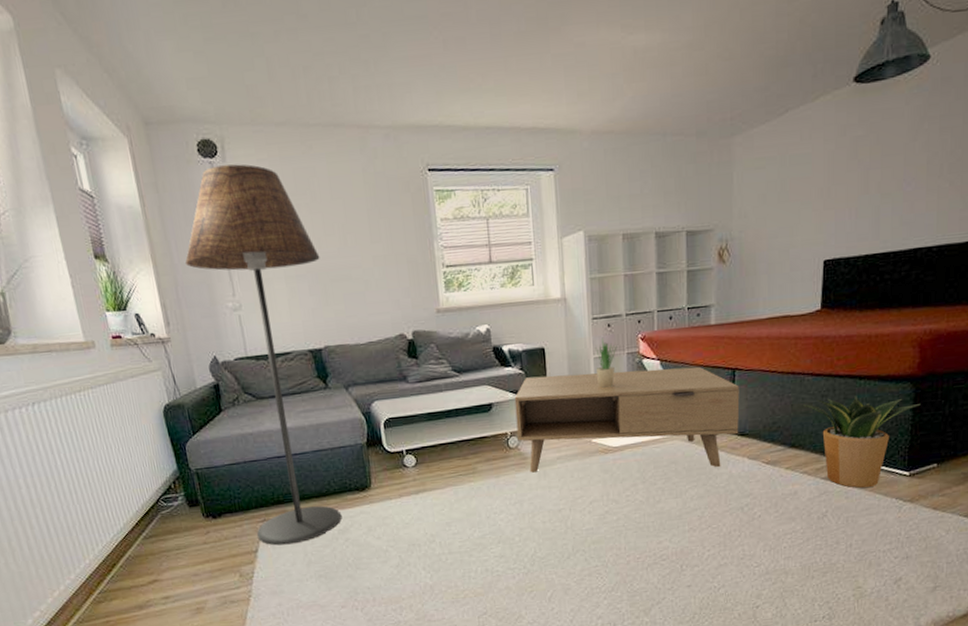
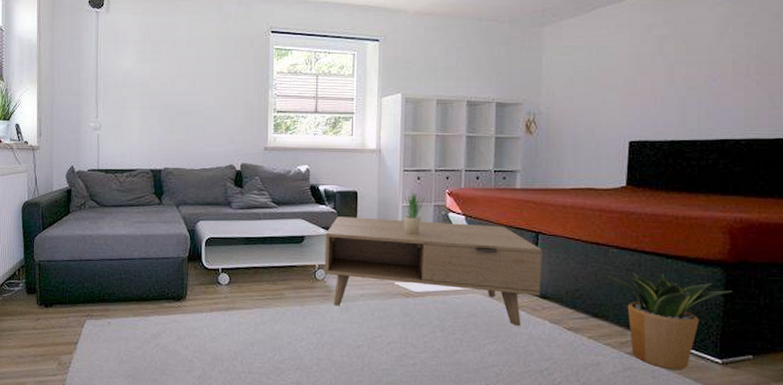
floor lamp: present [184,164,341,546] -> none [62,15,172,341]

